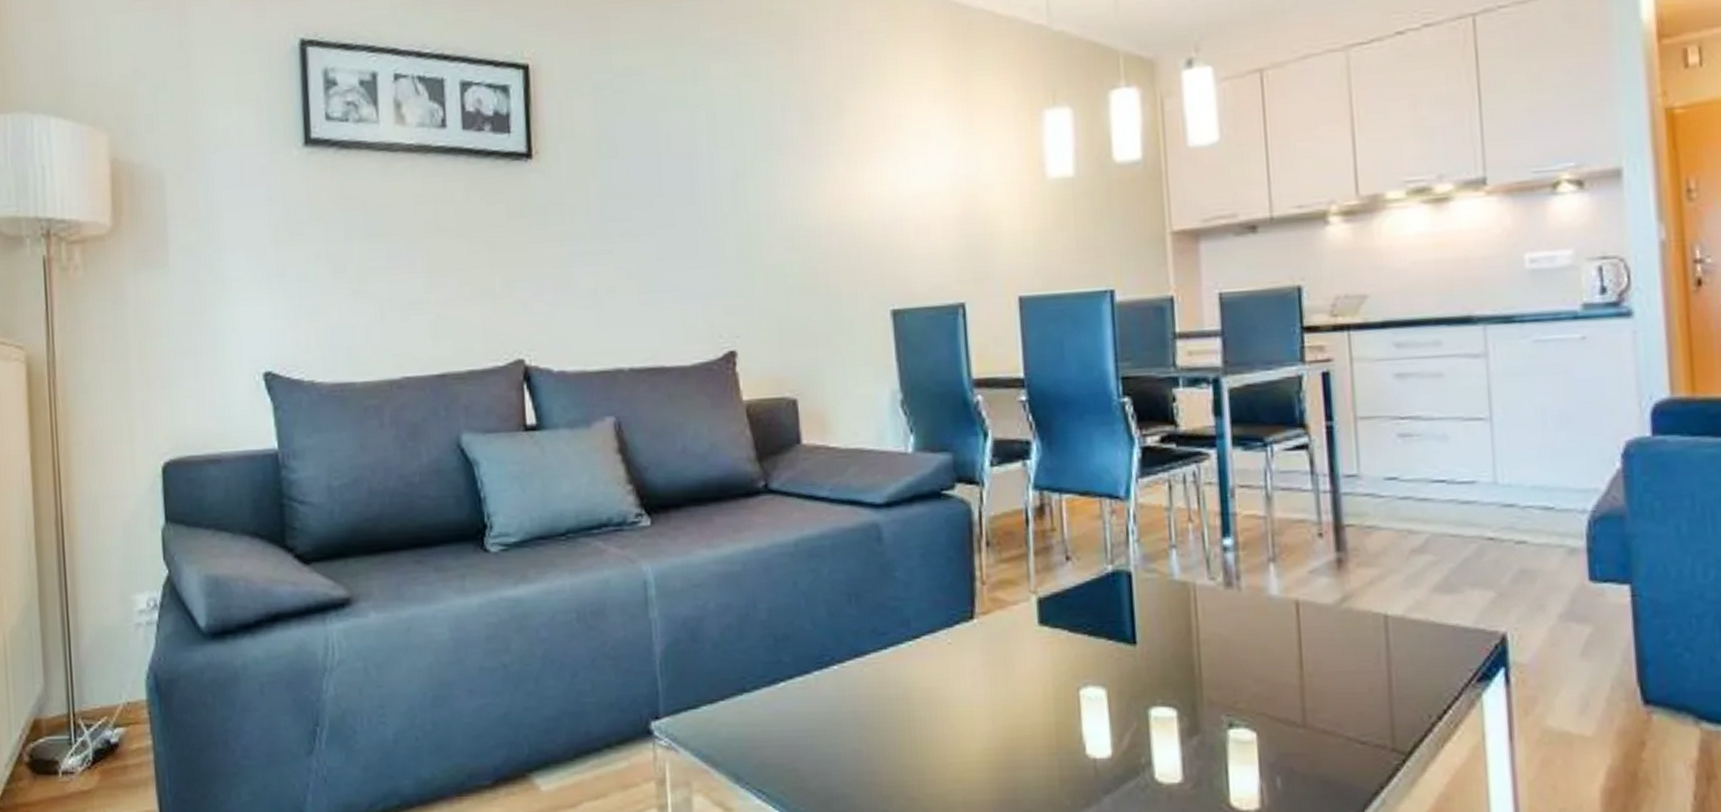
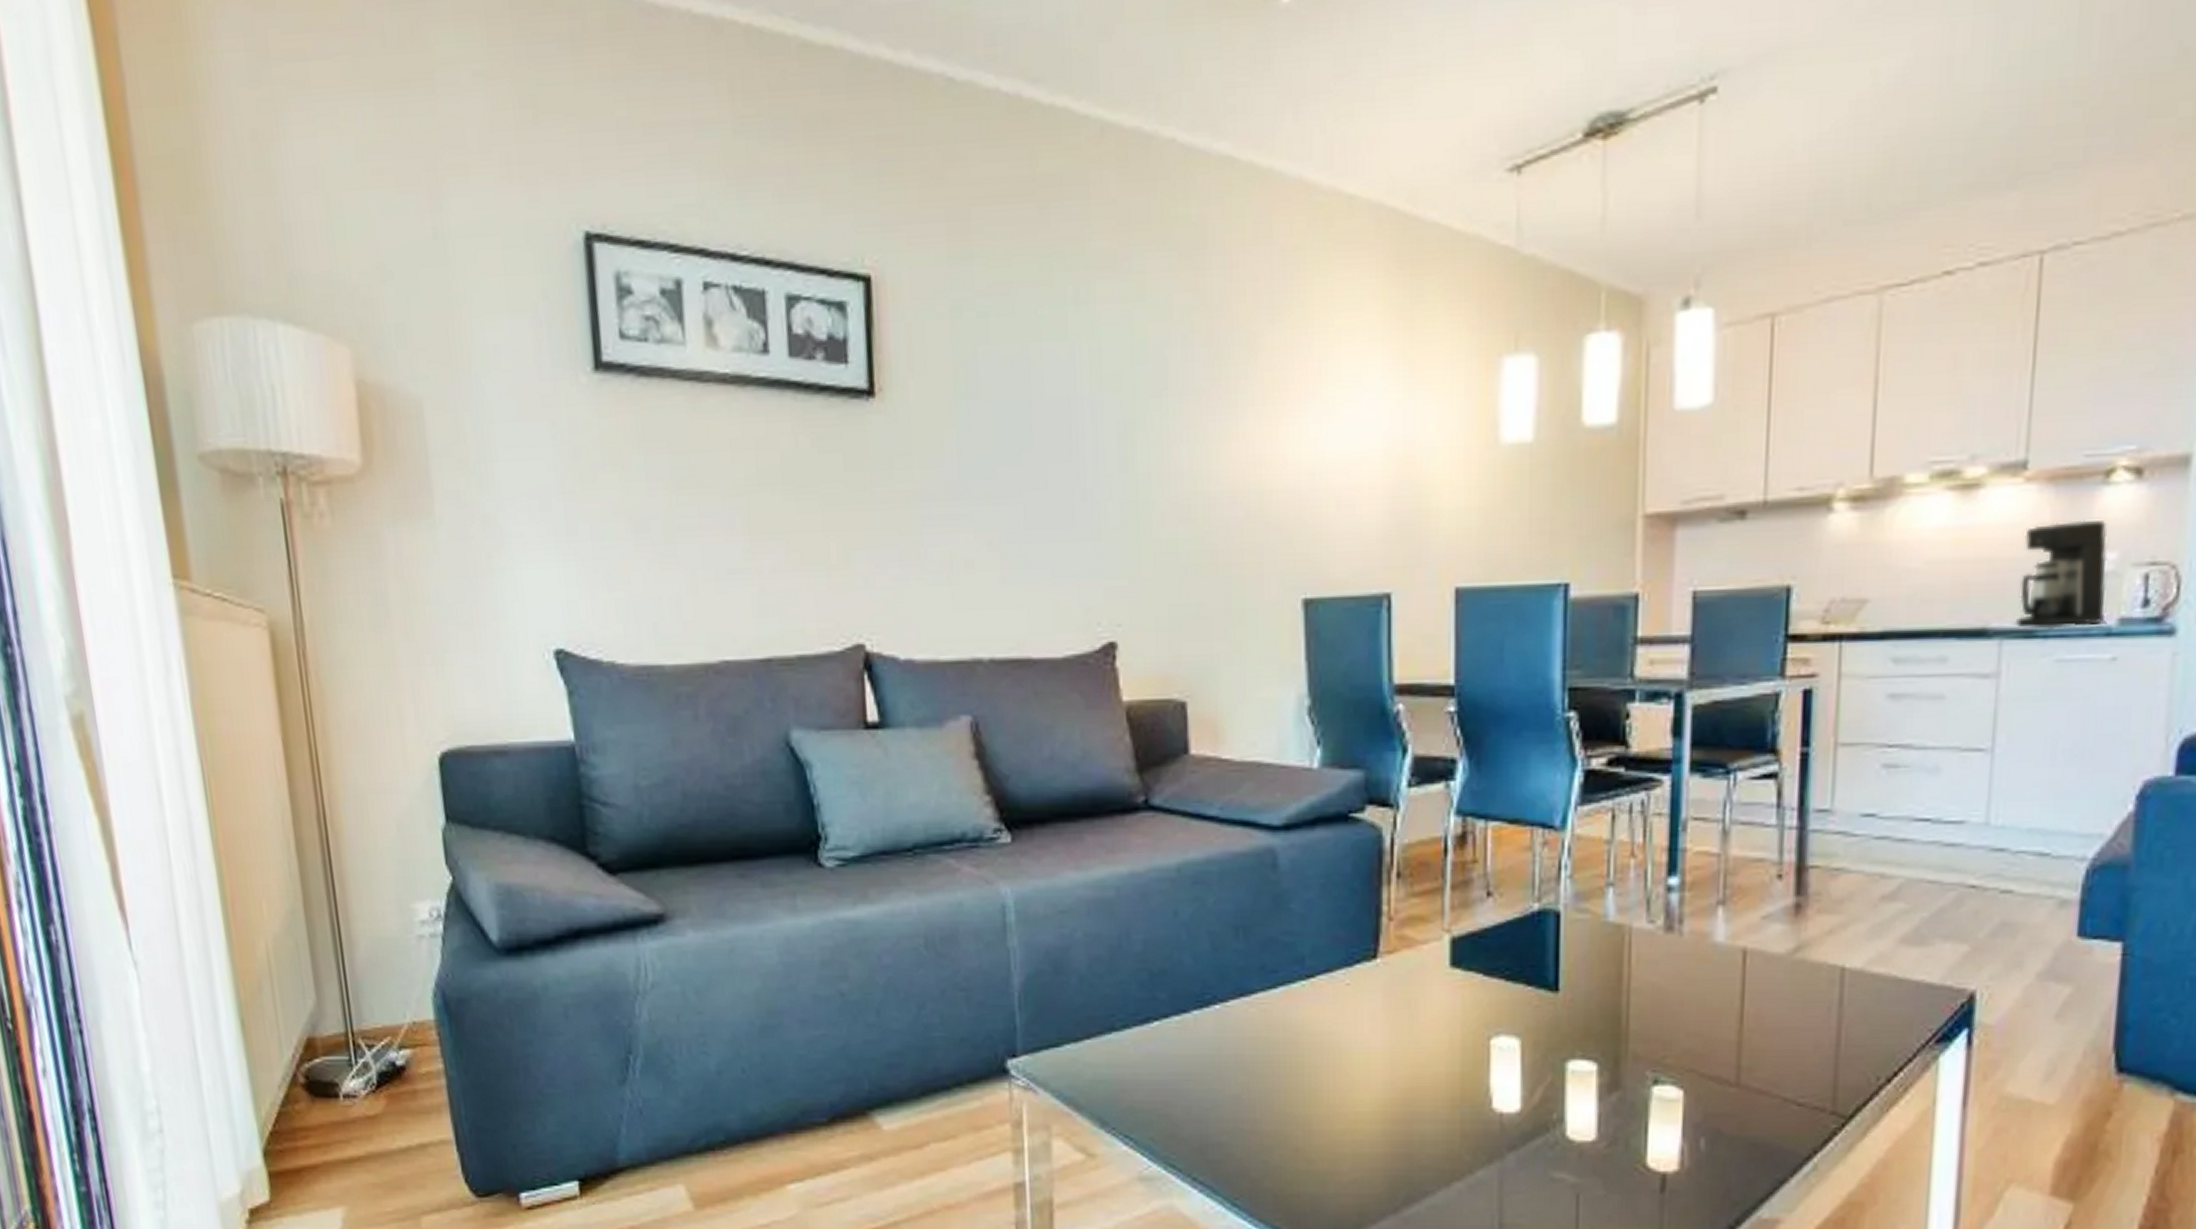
coffee maker: none [1492,224,1570,316] -> present [2016,520,2107,630]

